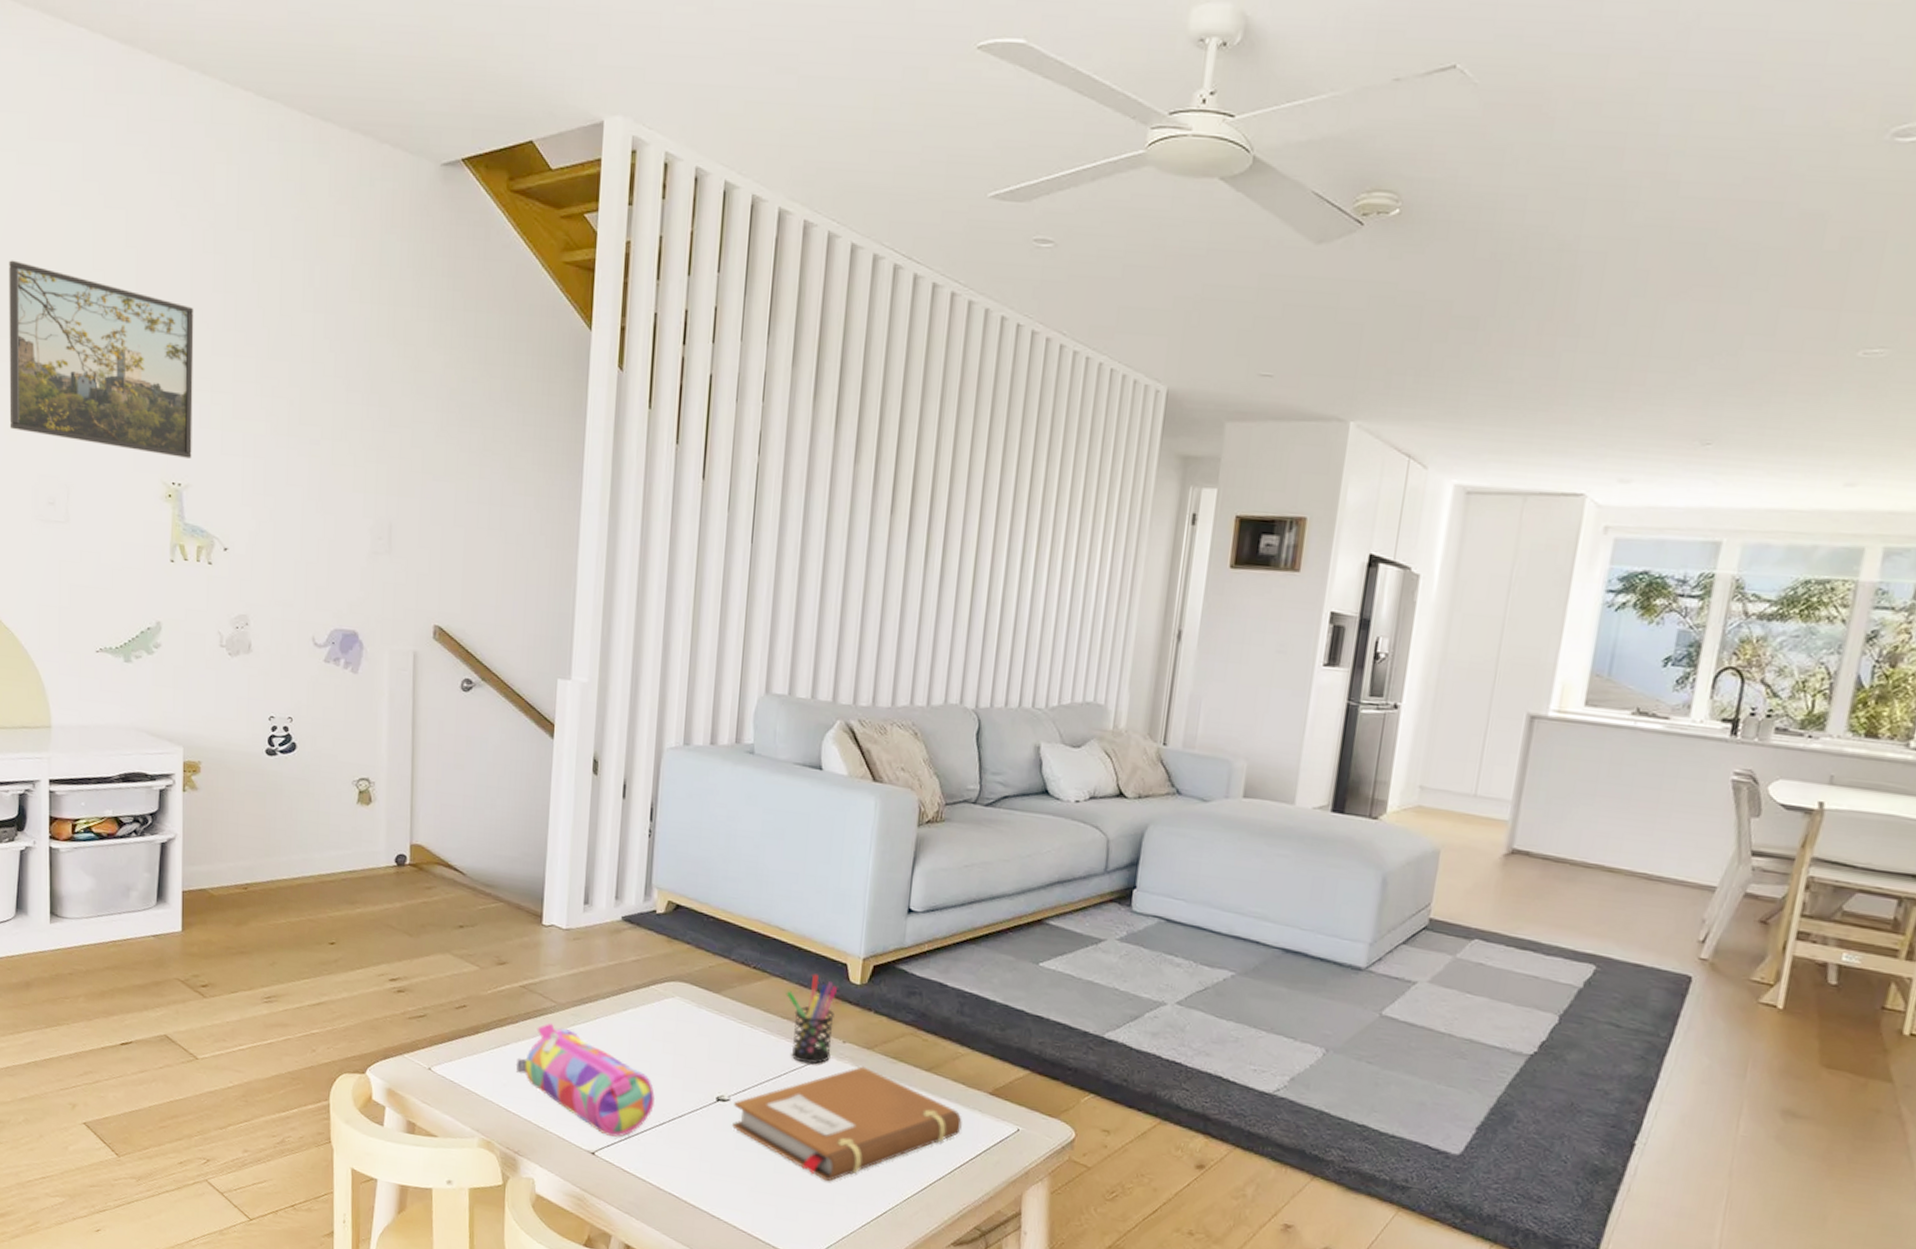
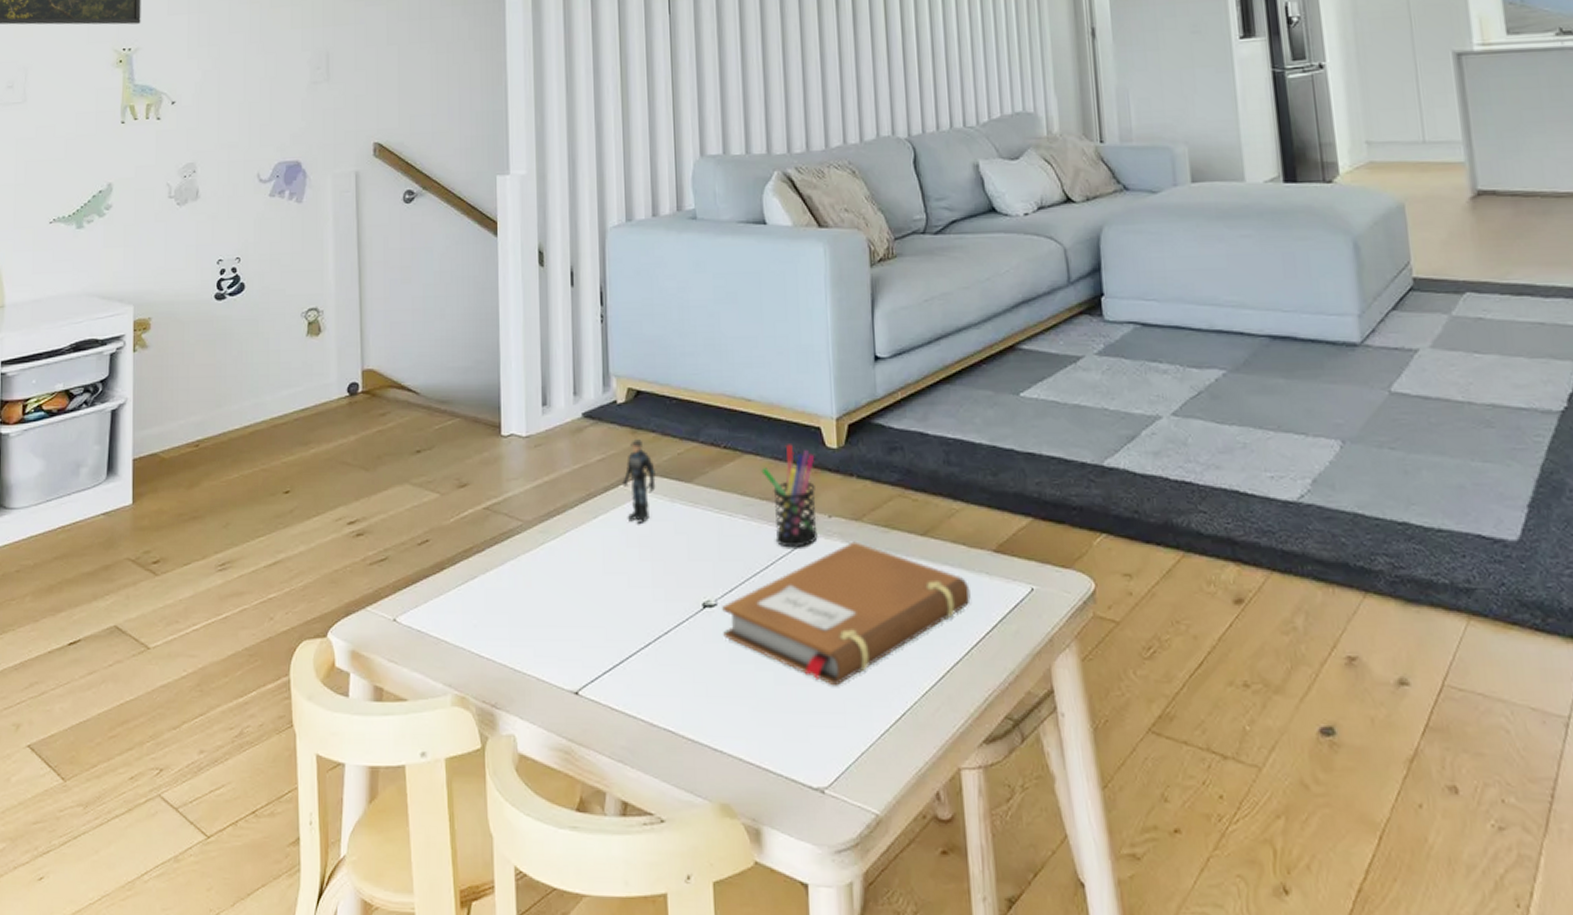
pencil case: present [515,1023,656,1137] -> none [485,545,638,669]
action figure: none [654,947,686,1022] -> present [623,439,656,523]

